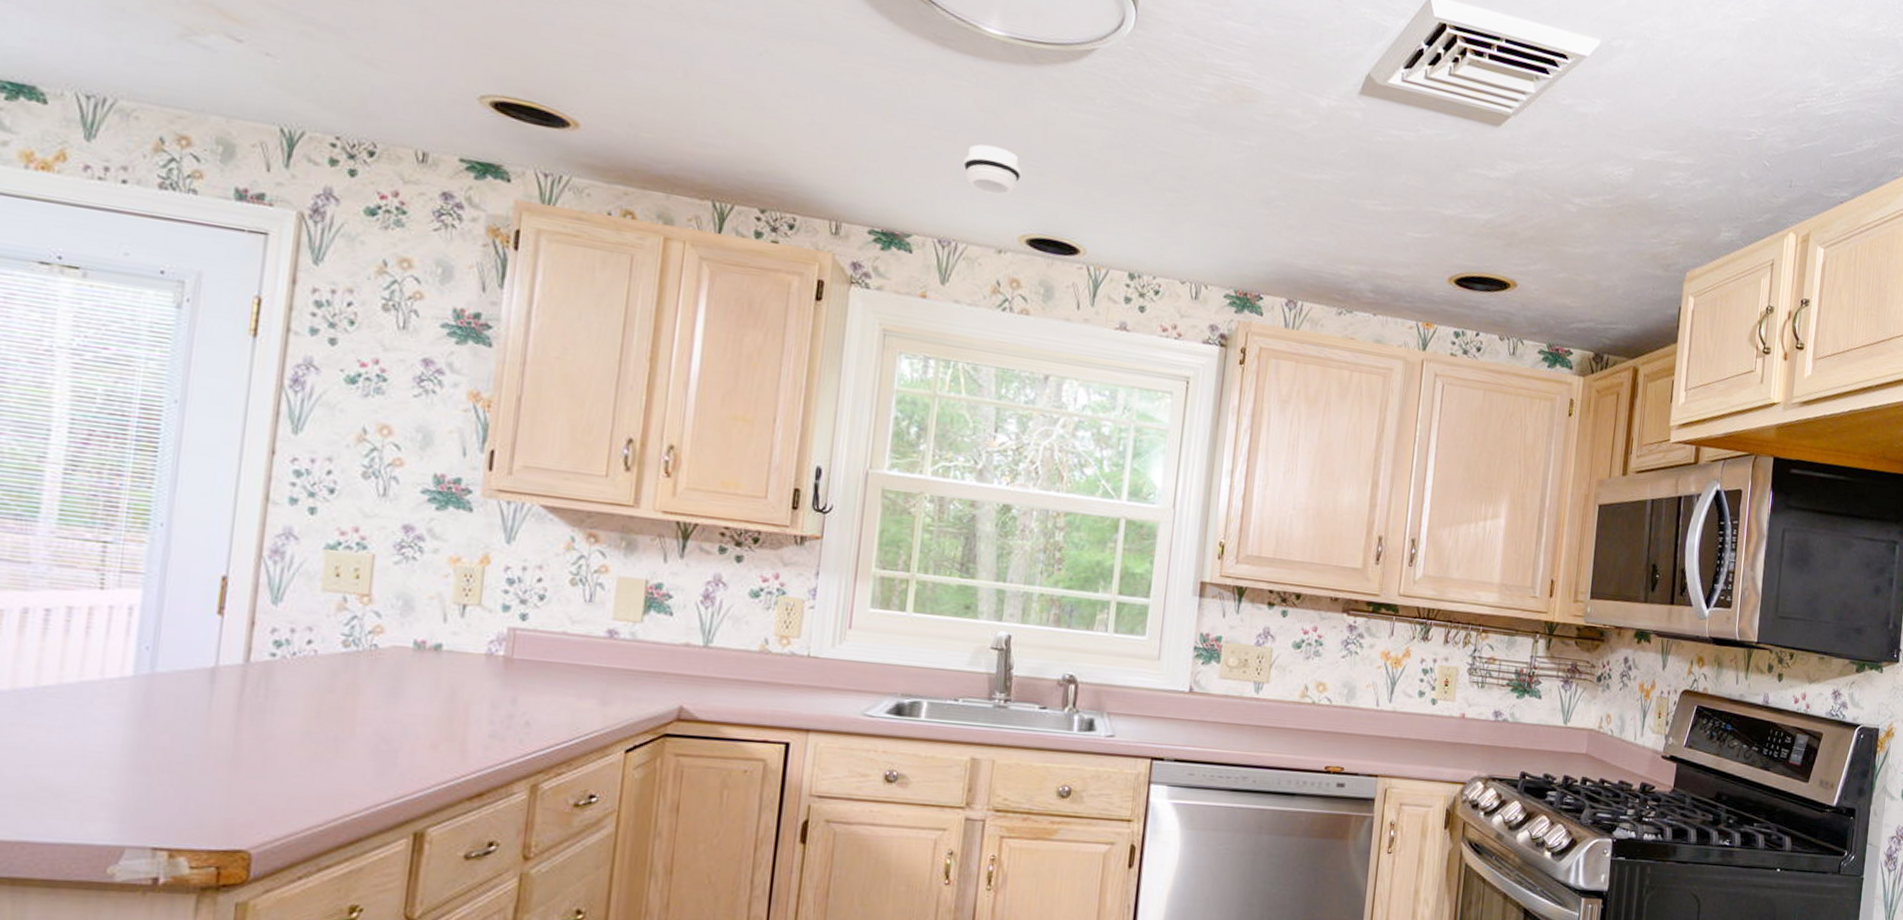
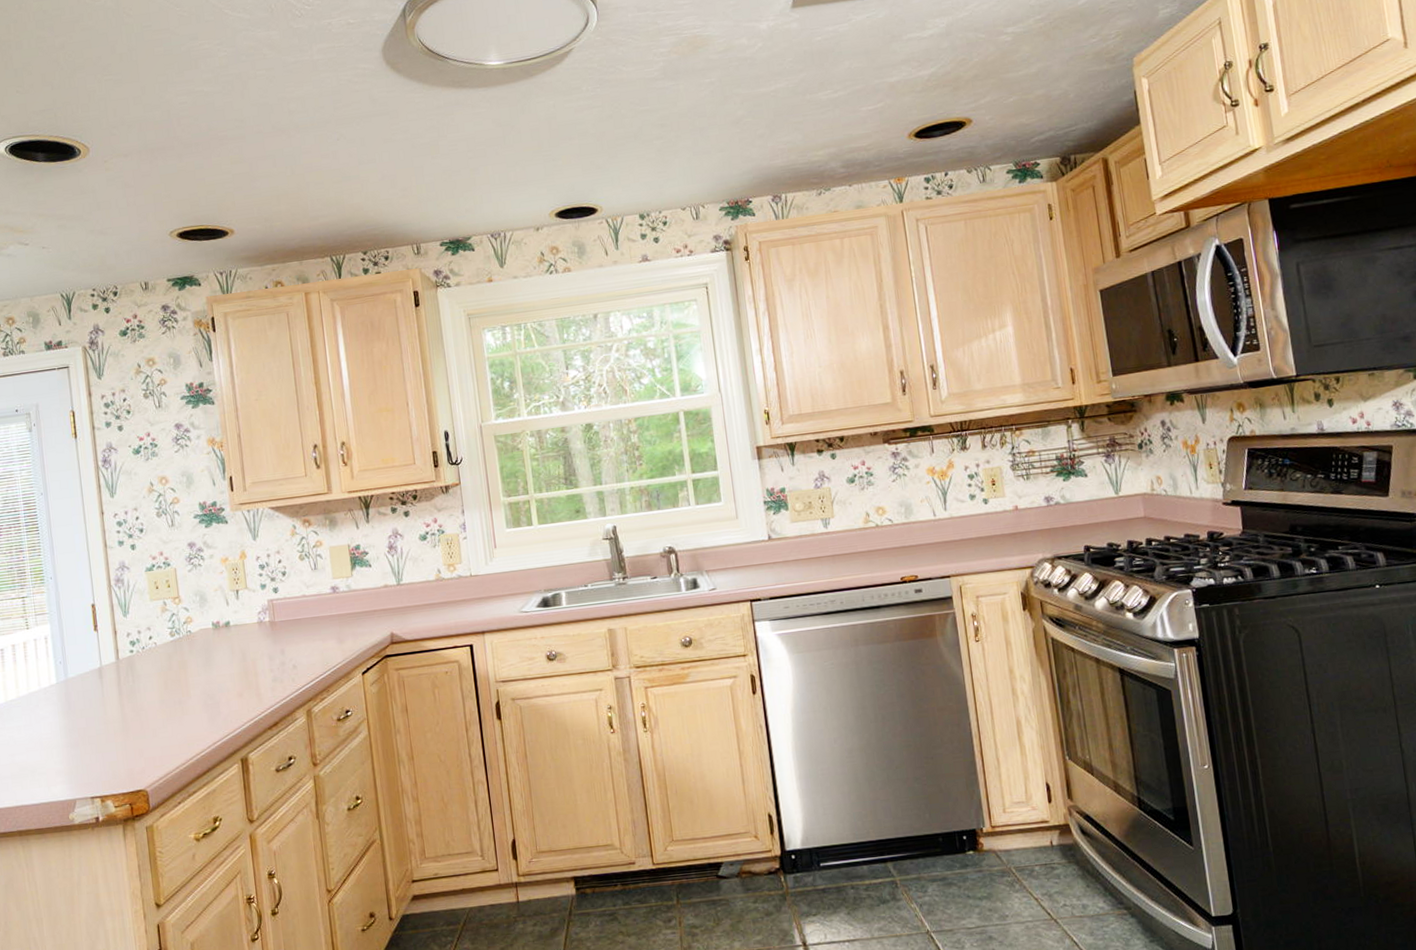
smoke detector: present [963,144,1022,196] -> none [495,149,540,188]

